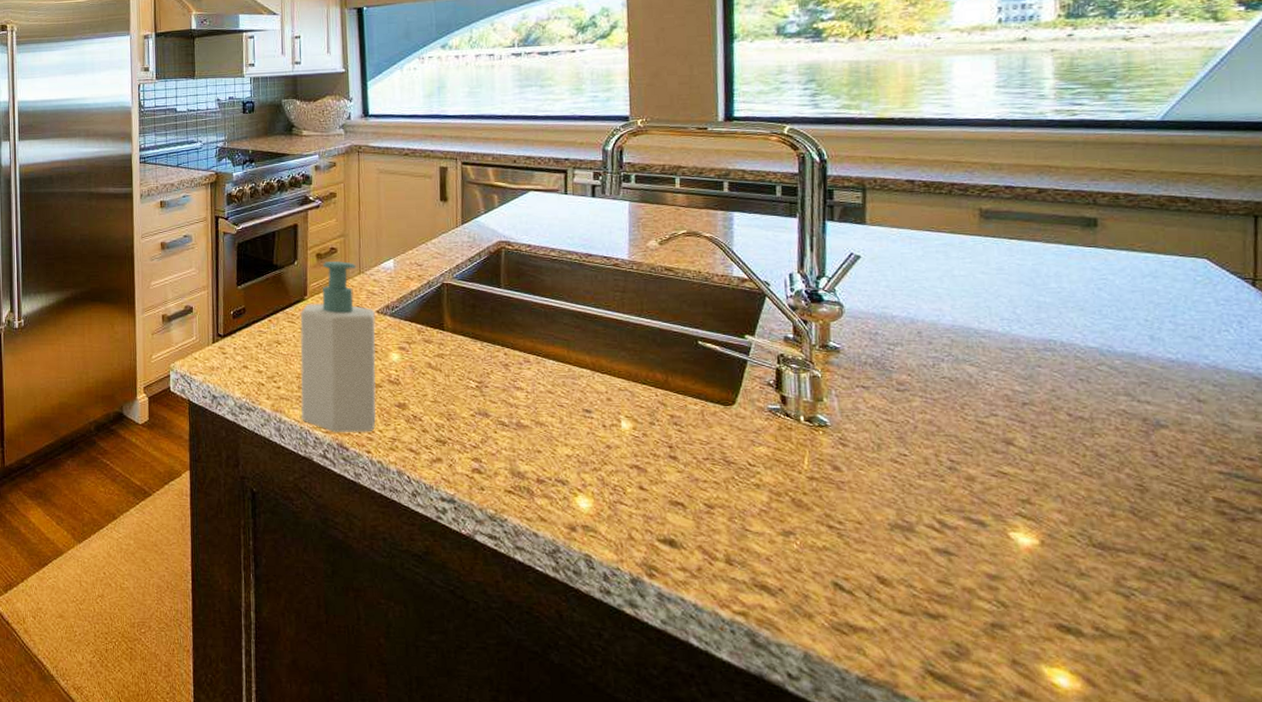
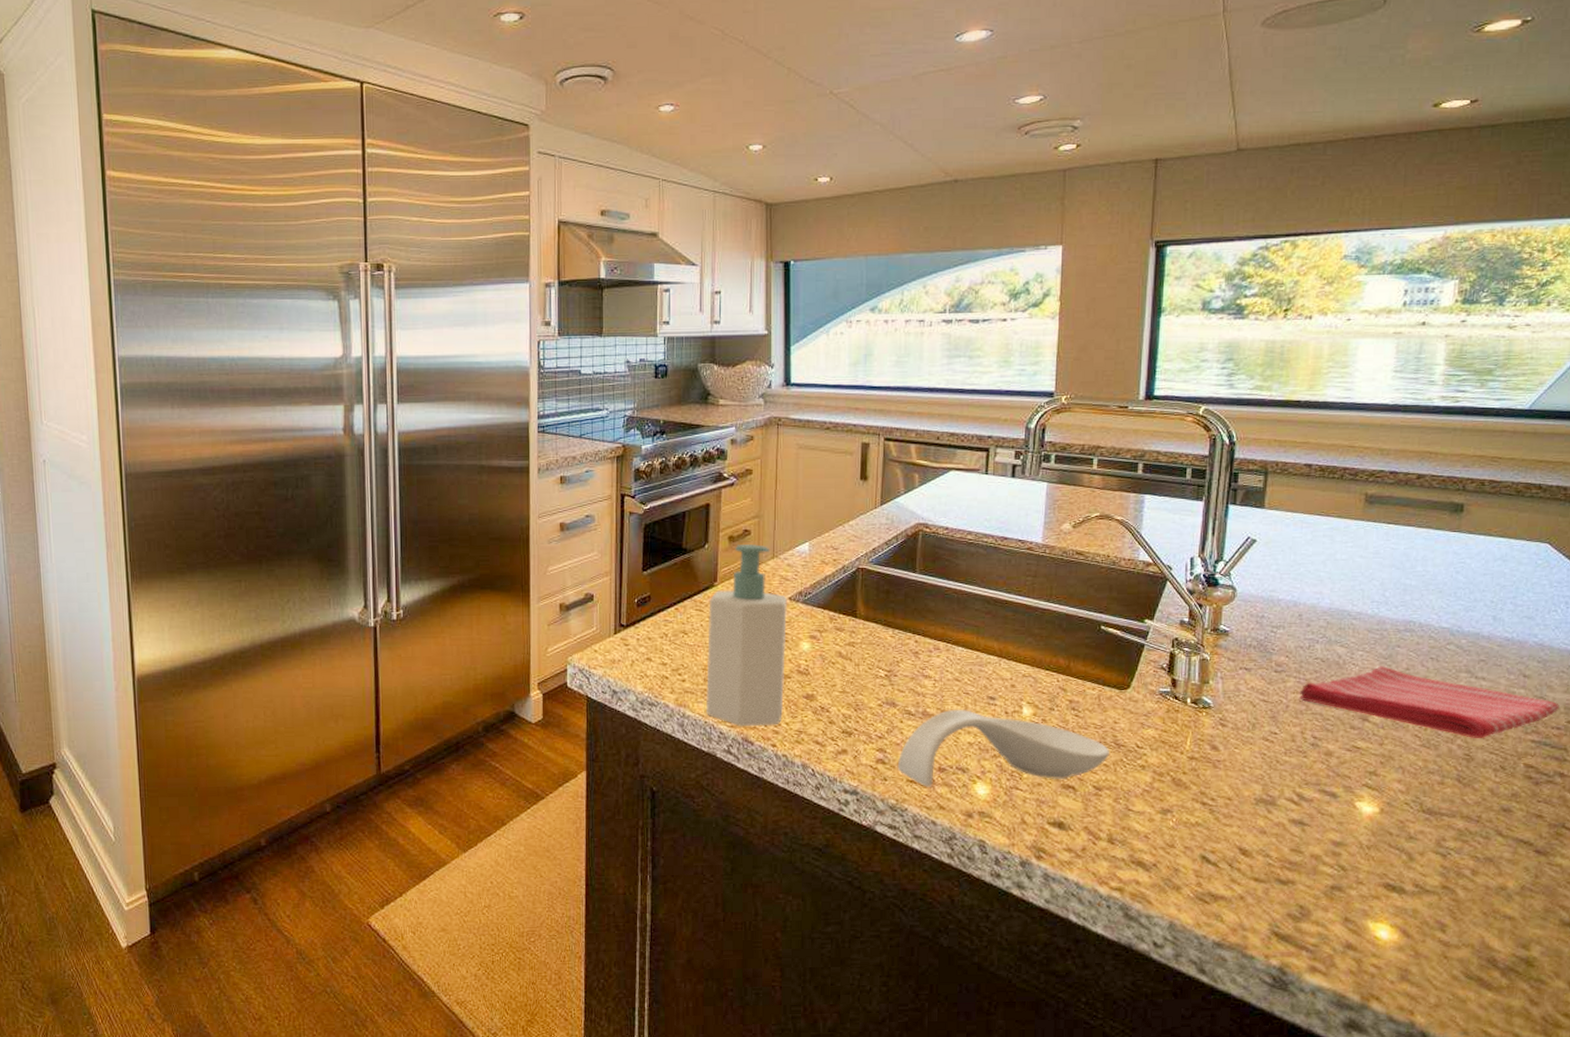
spoon rest: none [494,421,719,500] -> present [897,709,1109,788]
dish towel: none [927,385,1249,467] -> present [1299,665,1559,738]

